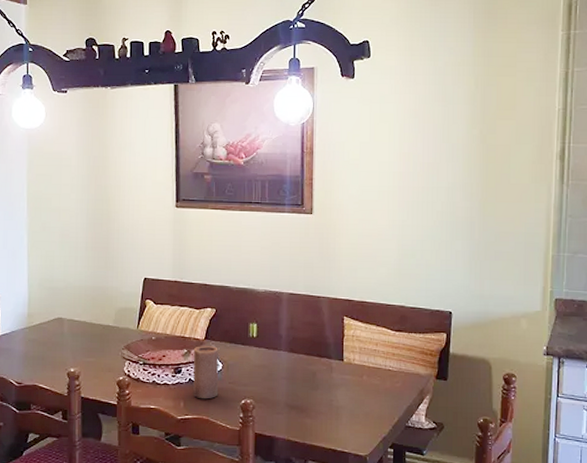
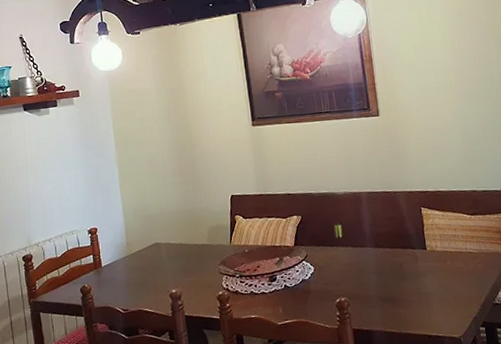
candle: present [193,346,219,399] -> none [286,251,314,303]

